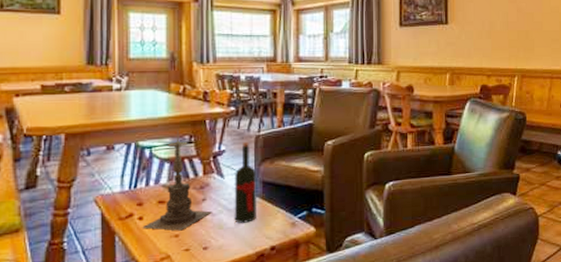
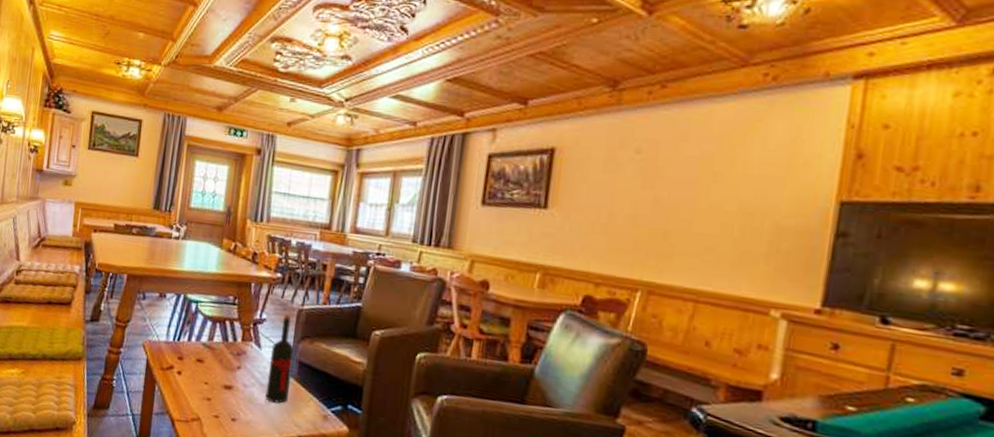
candle holder: present [142,130,213,231] -> none [180,289,246,395]

